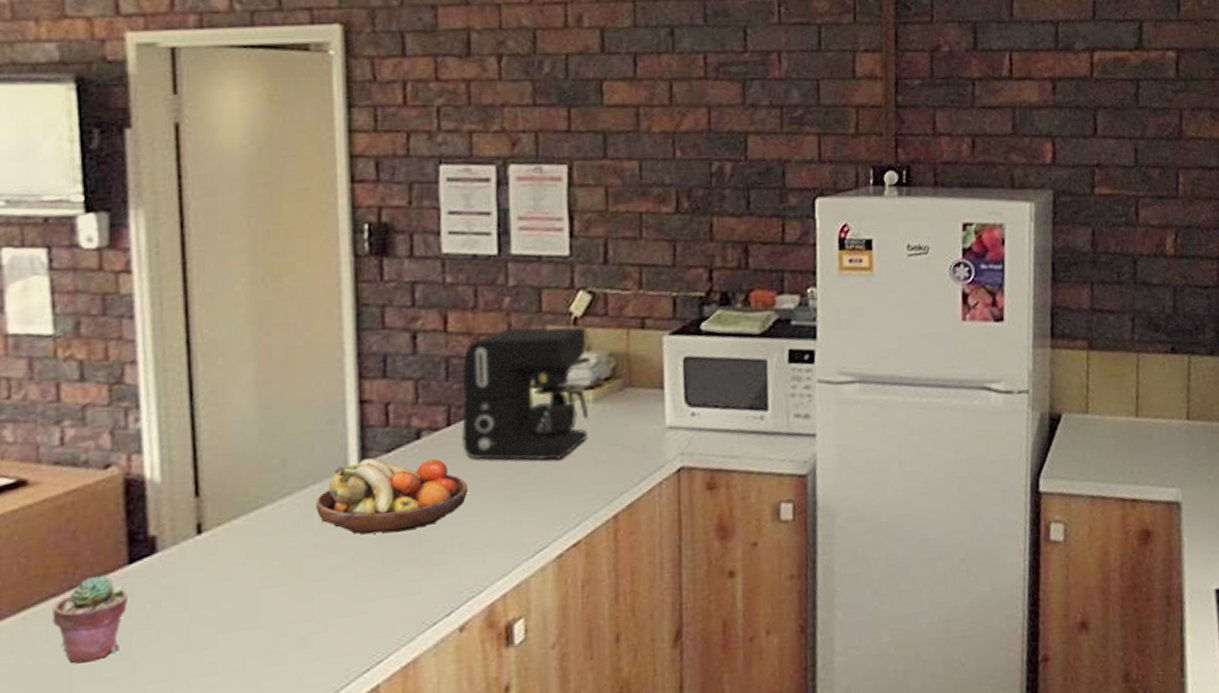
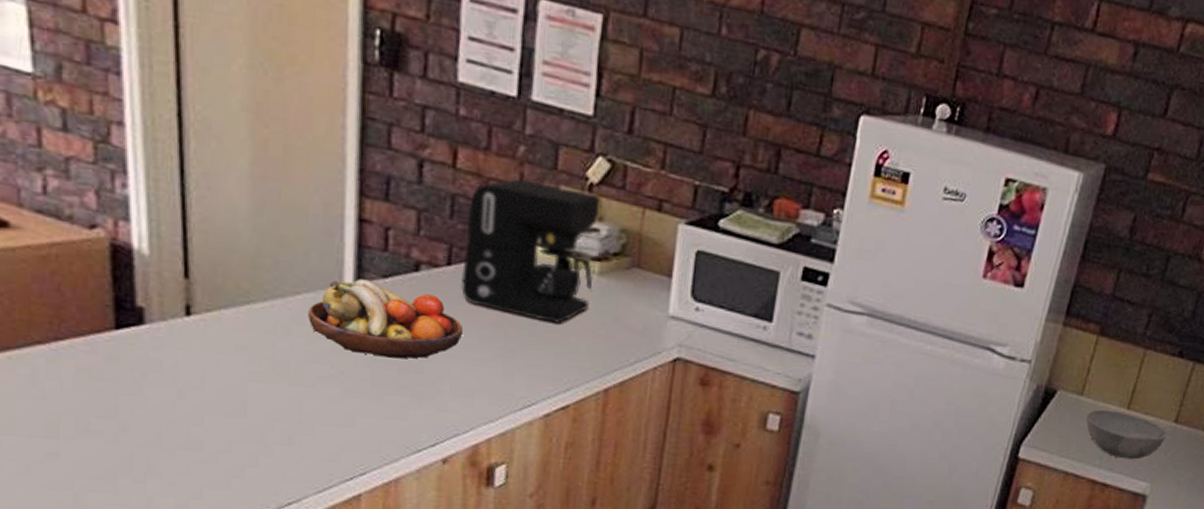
potted succulent: present [52,574,127,664] -> none [38,333,114,413]
bowl: none [1097,421,1184,469] -> present [1086,409,1168,460]

